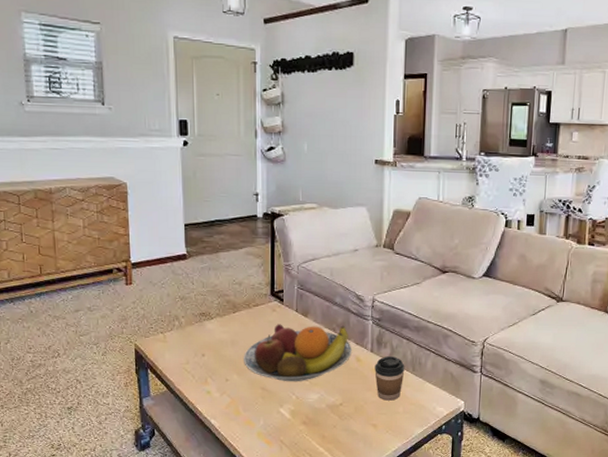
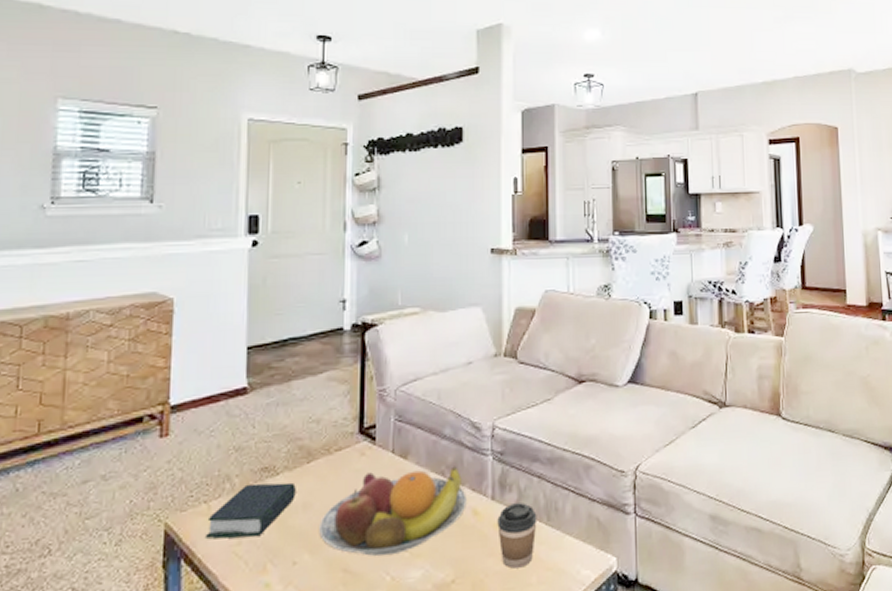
book: none [163,323,226,360] -> present [204,482,296,539]

